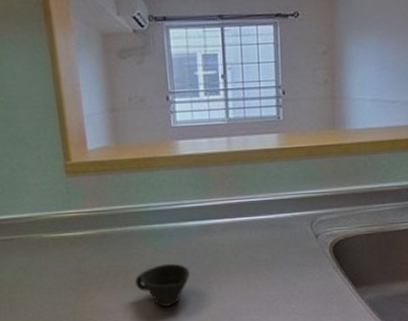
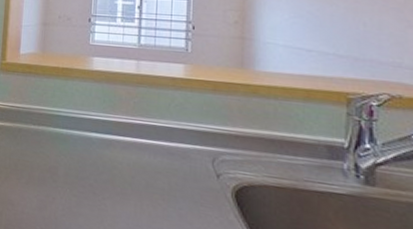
cup: present [134,263,190,307] -> none [36,168,87,213]

